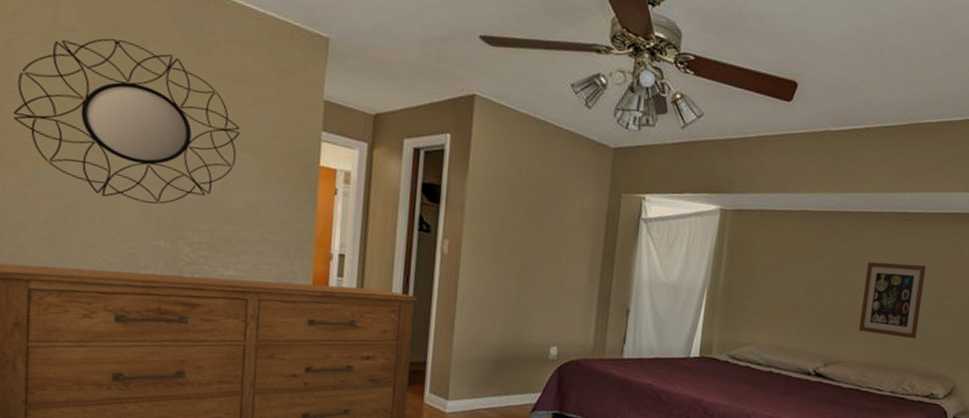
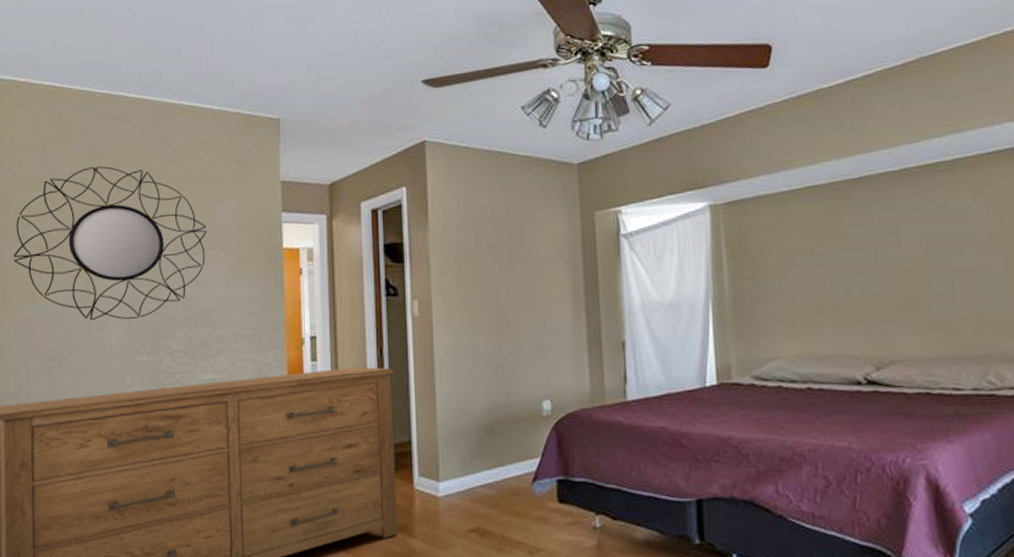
wall art: present [859,261,926,339] -> none [904,221,991,319]

